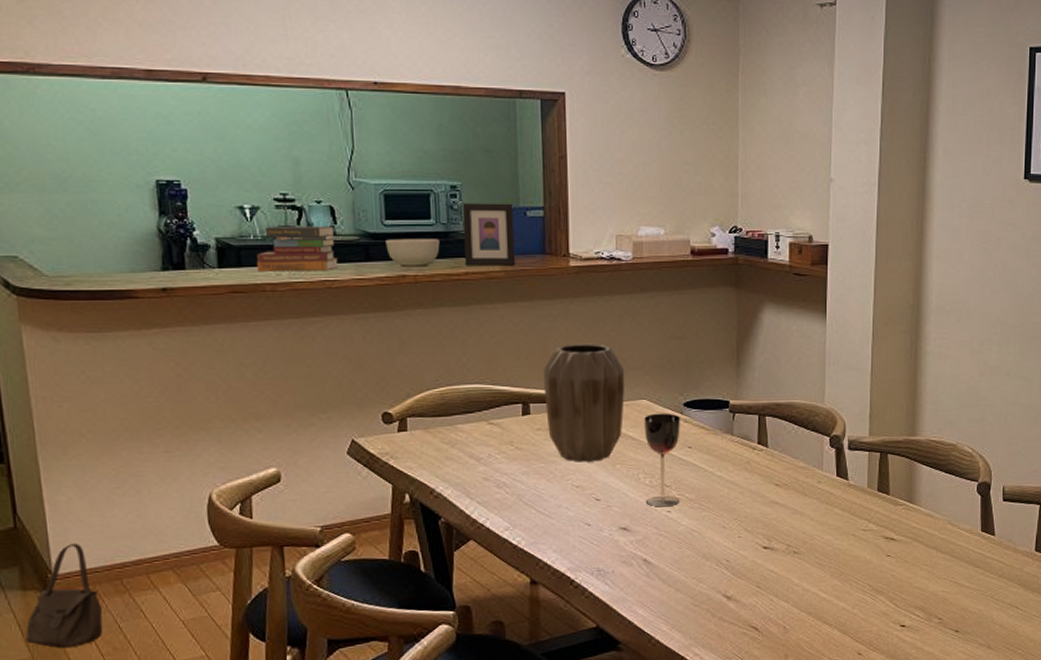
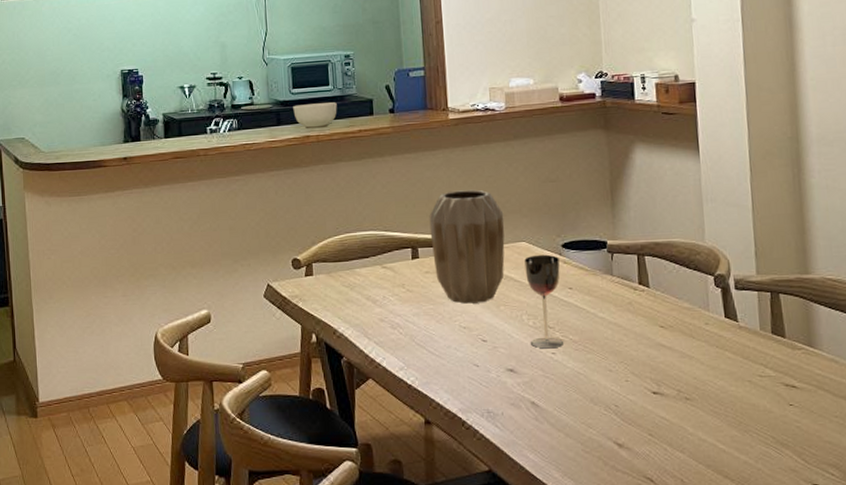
handbag: present [25,543,103,648] -> none [18,375,74,468]
books: present [256,226,338,271] -> none [193,97,256,139]
picture frame: present [462,203,516,266] -> none [355,66,402,125]

